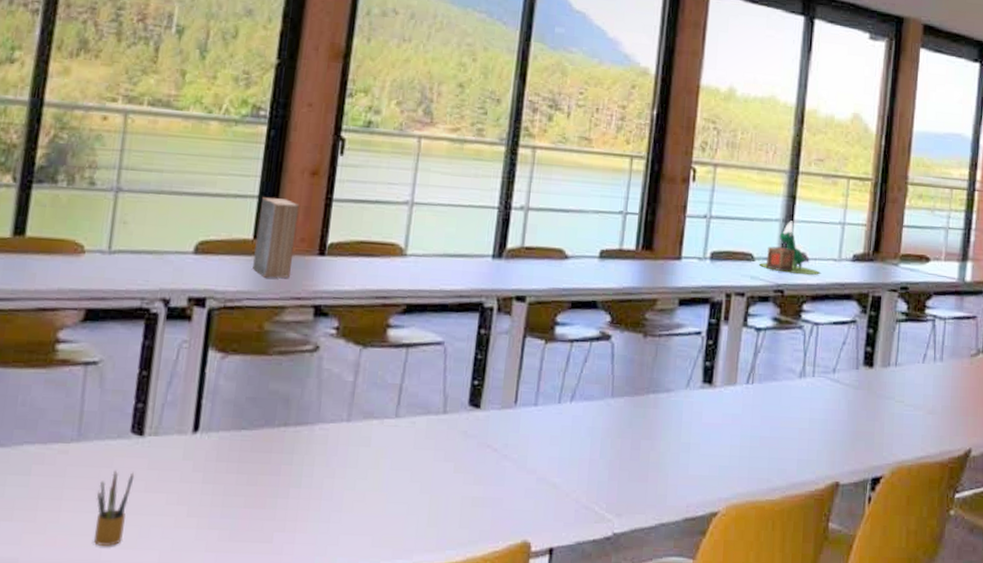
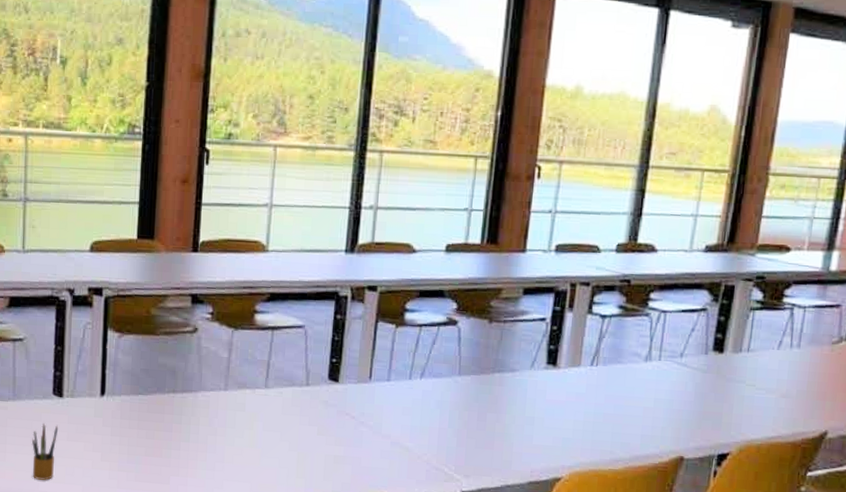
book: present [253,196,299,278] -> none [138,202,174,272]
plant pot: present [759,220,821,275] -> none [605,214,670,265]

